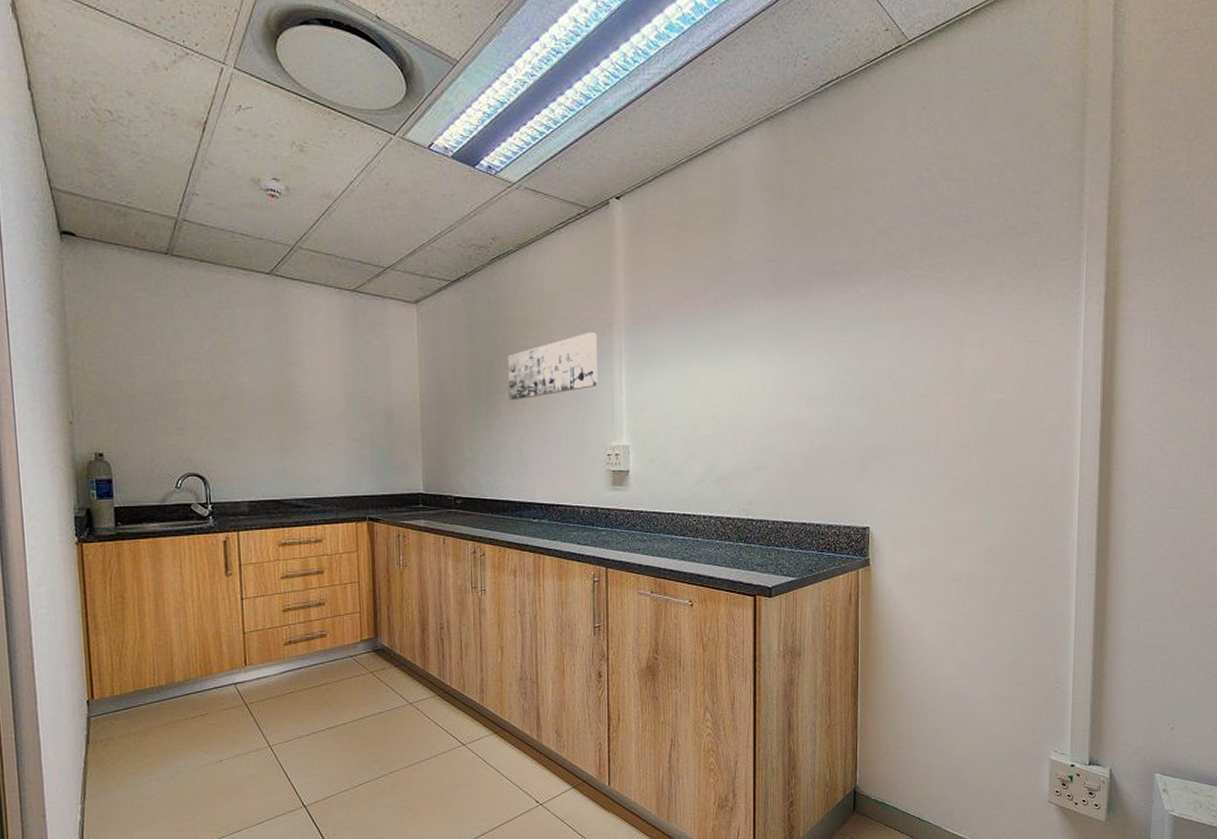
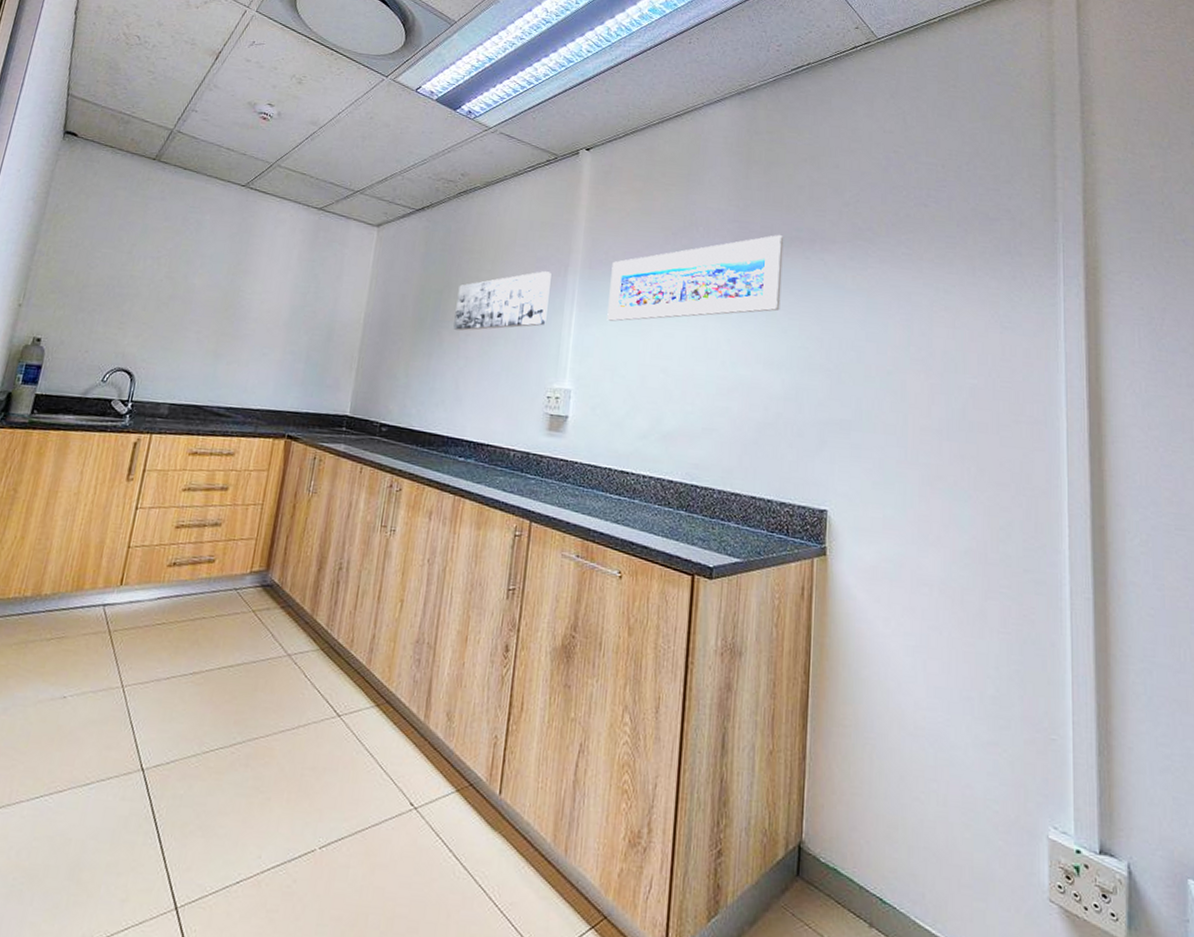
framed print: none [655,270,821,375] -> present [607,234,784,322]

